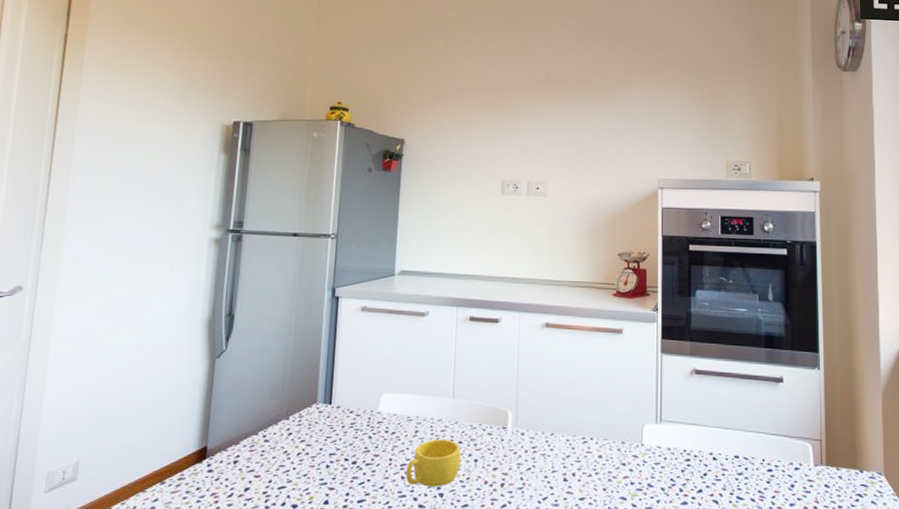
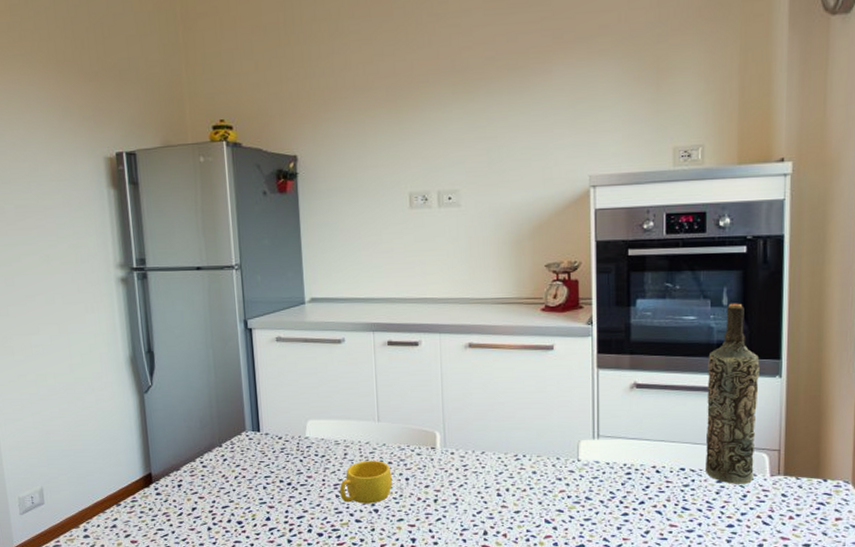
bottle: none [756,299,801,474] -> present [704,303,760,484]

